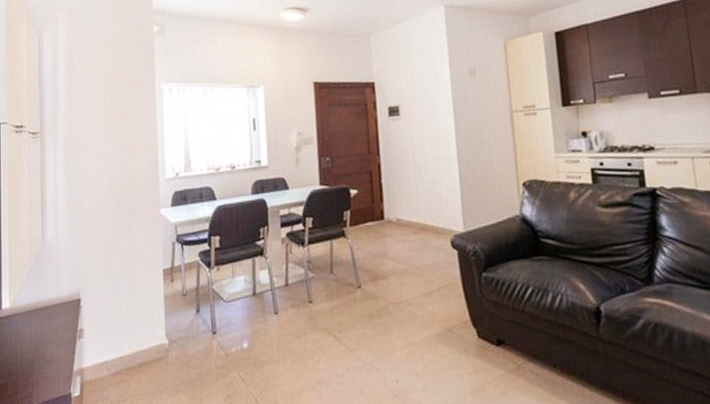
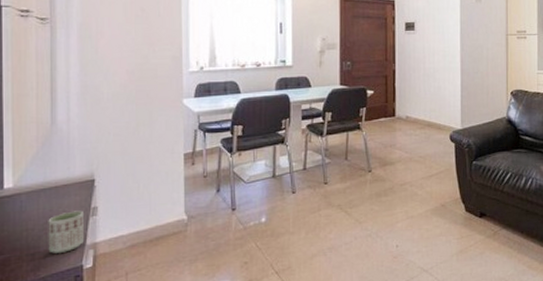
cup: none [40,333,73,379] -> present [48,210,85,253]

